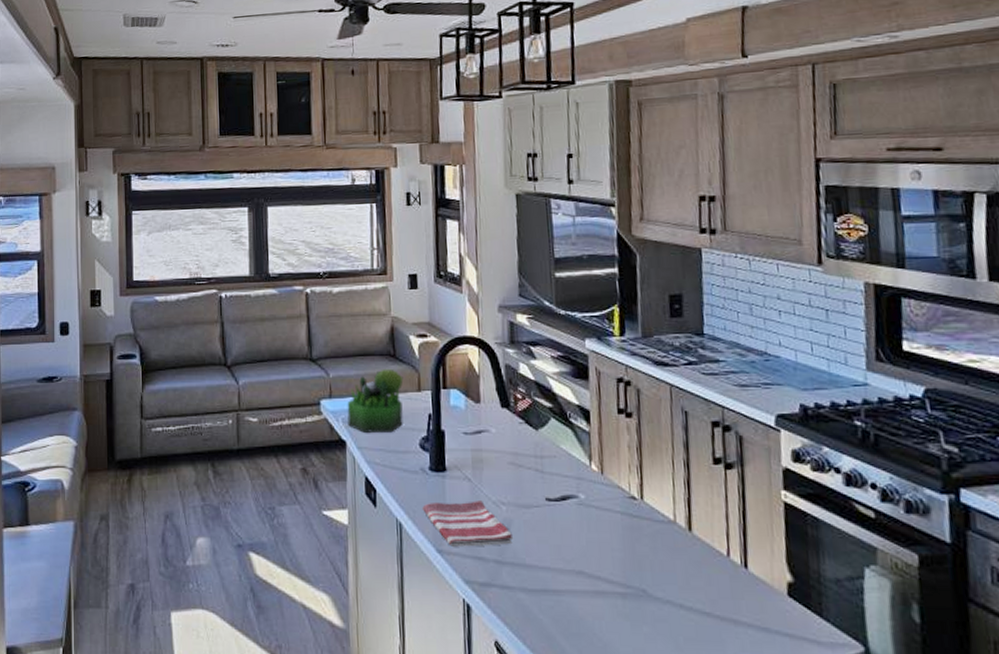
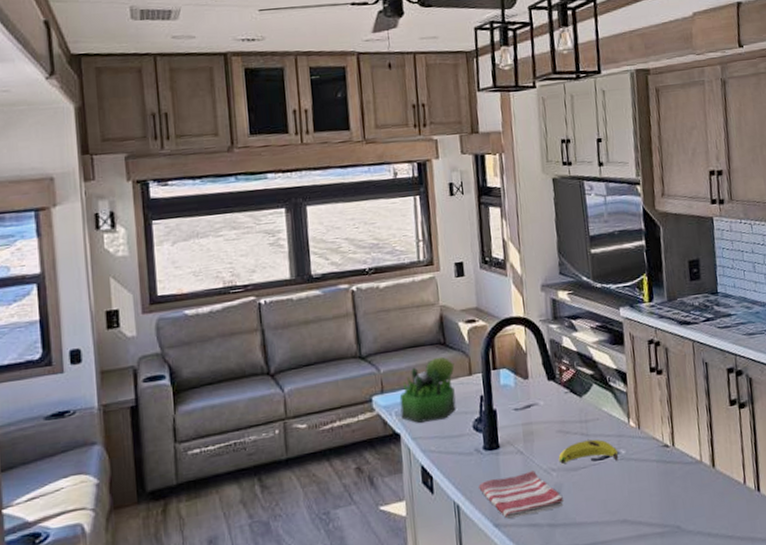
banana: none [509,477,577,505] -> present [558,439,619,465]

